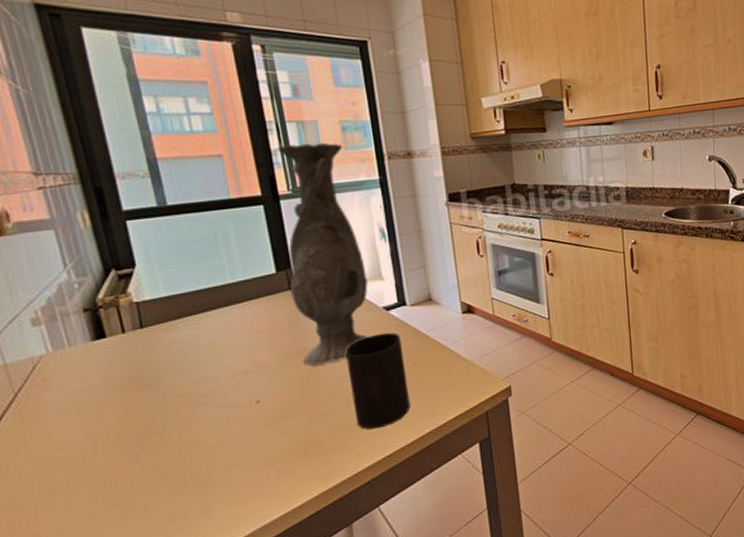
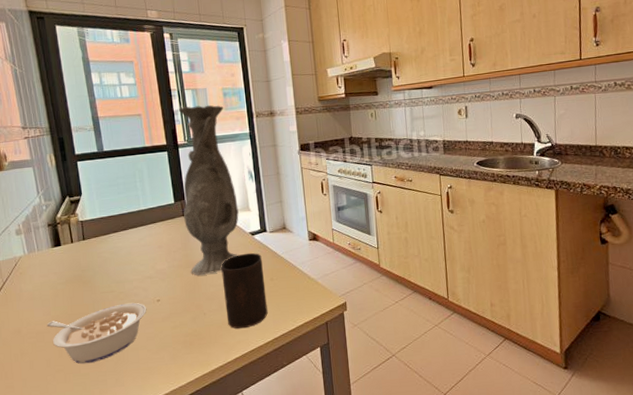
legume: none [89,407,242,495] -> present [47,302,147,364]

